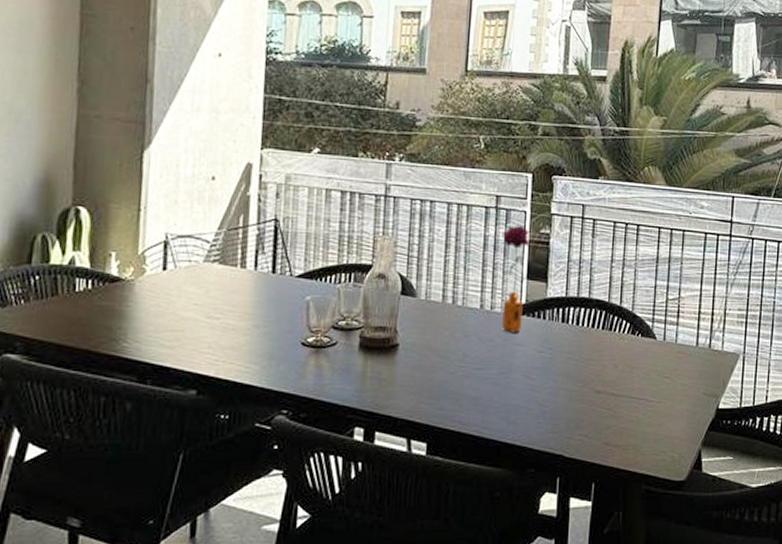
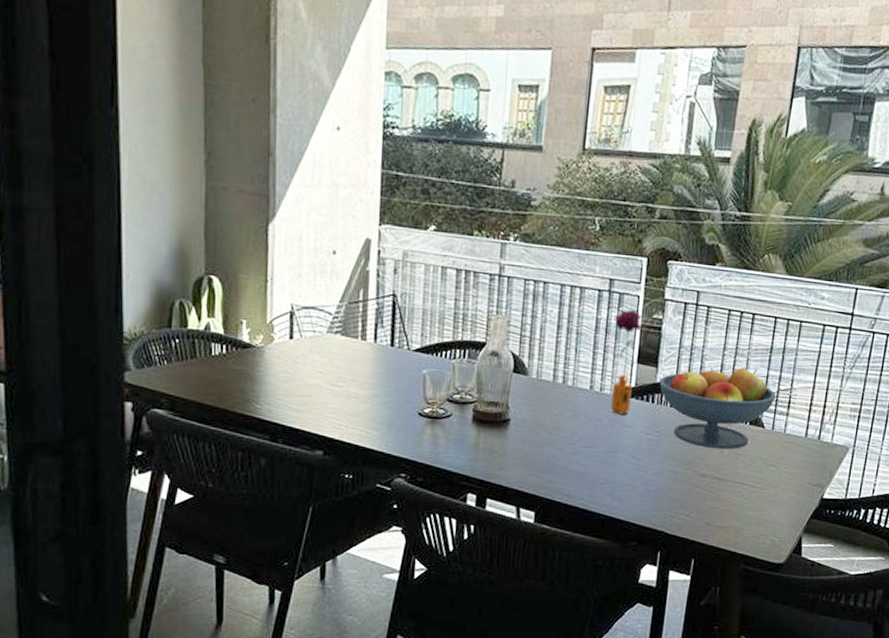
fruit bowl: none [549,279,665,364] -> present [659,367,777,450]

